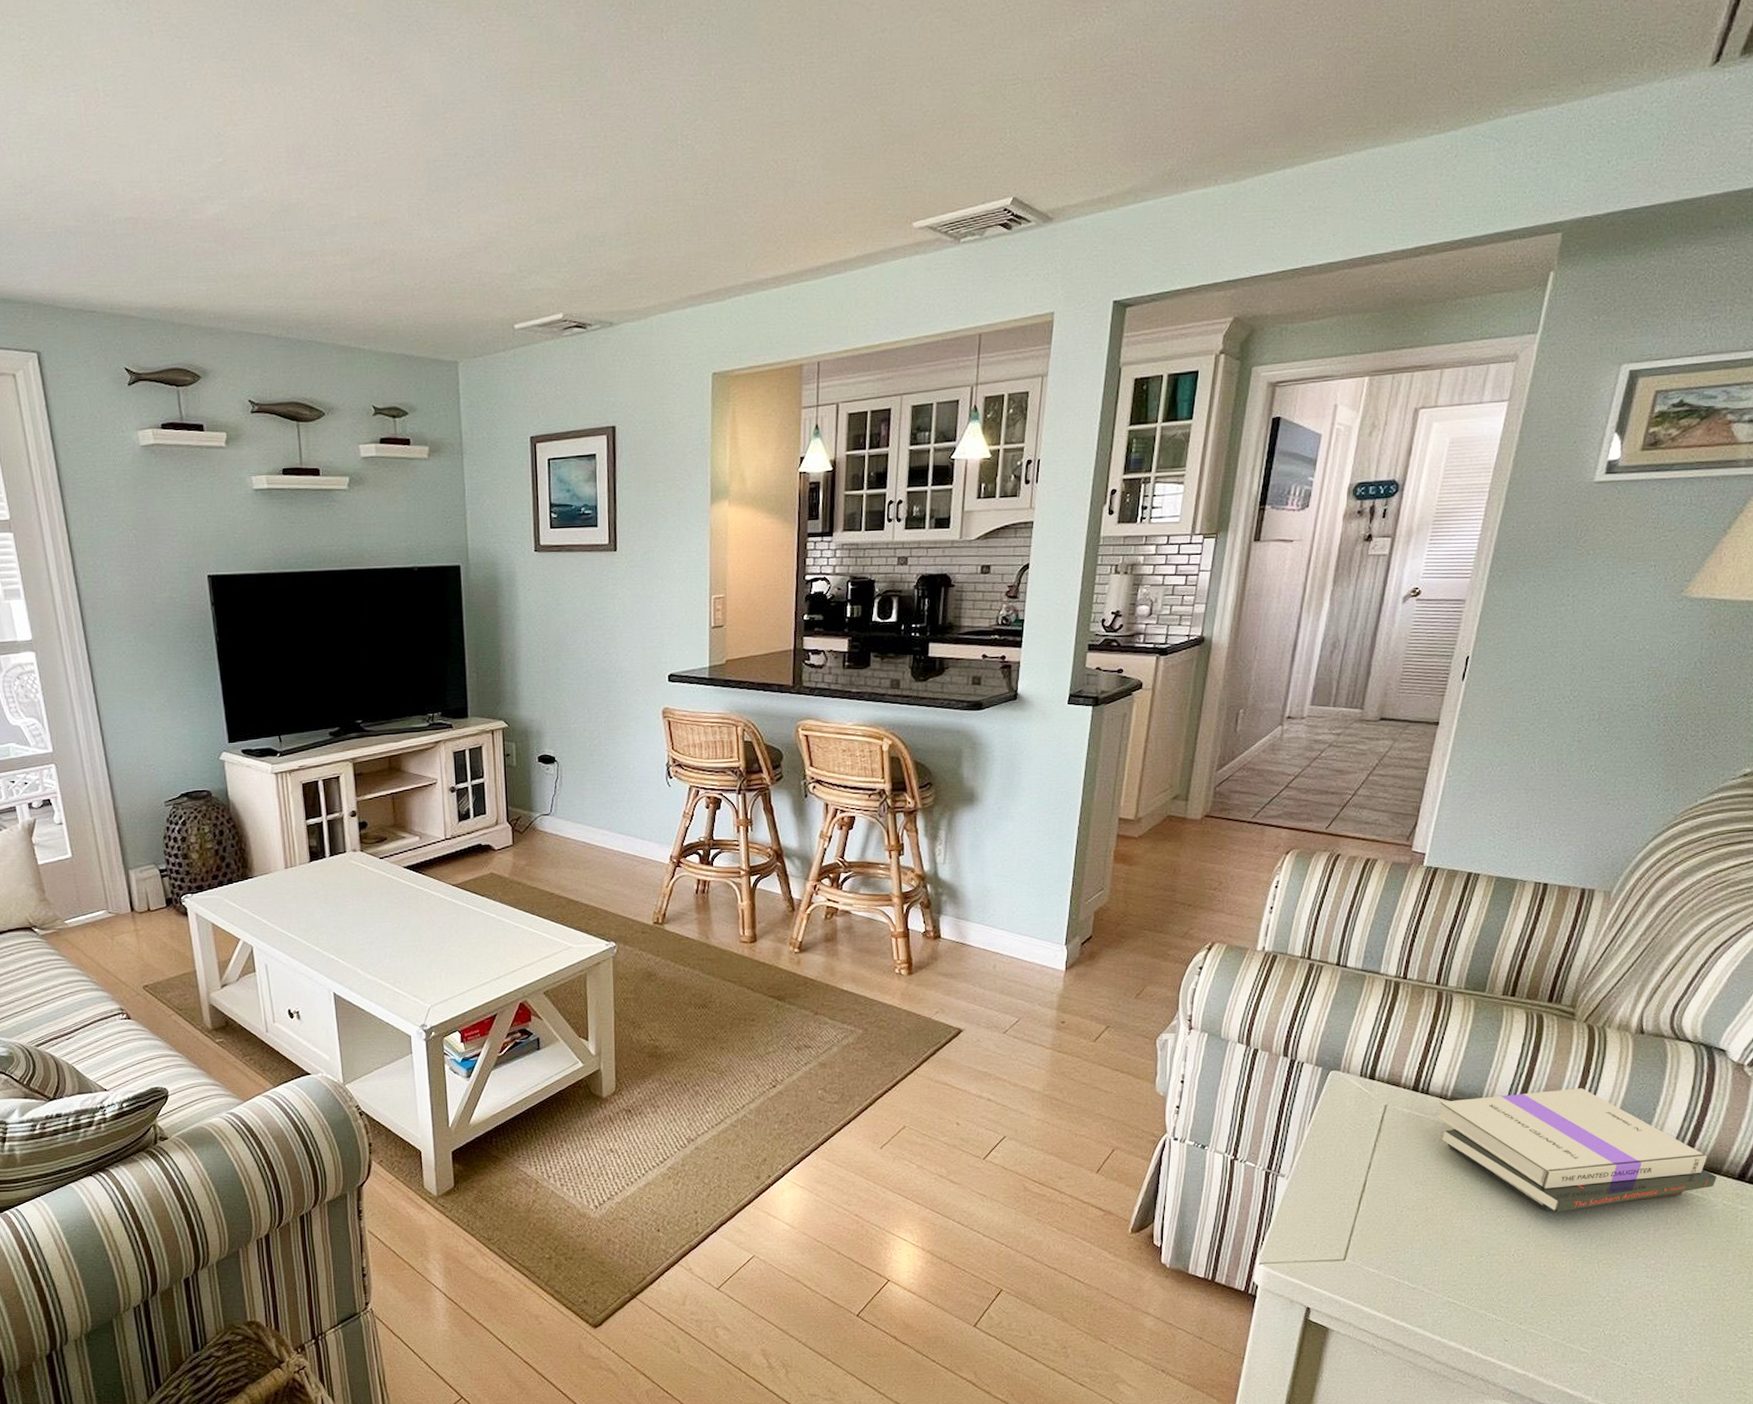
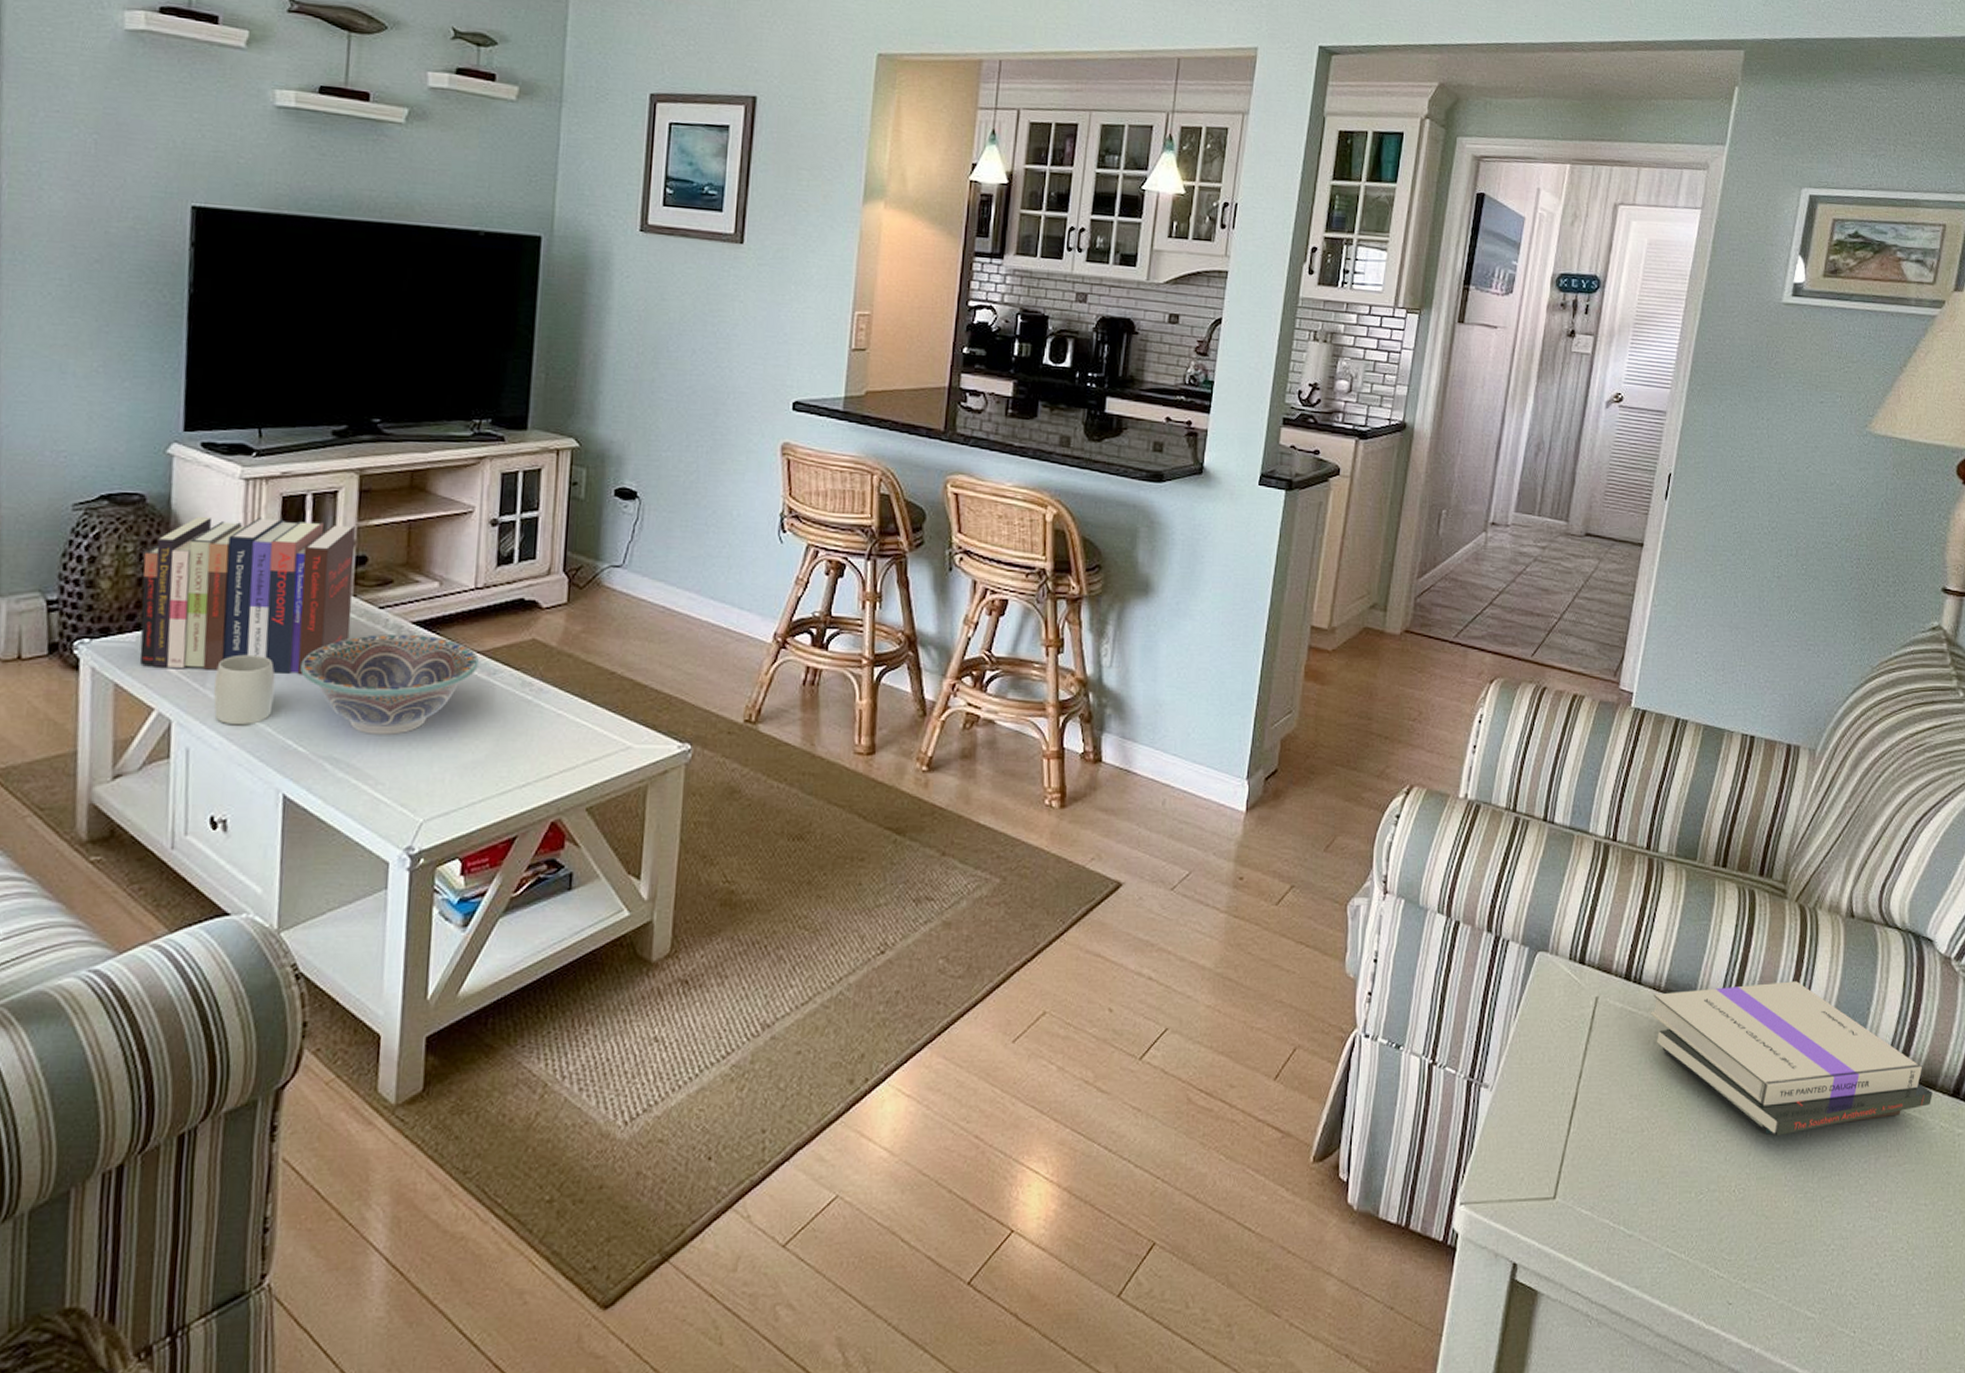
books: none [216,799,362,911] -> present [139,516,356,675]
mug: none [276,897,318,947] -> present [213,654,276,726]
decorative bowl: none [332,875,455,948] -> present [300,633,479,735]

